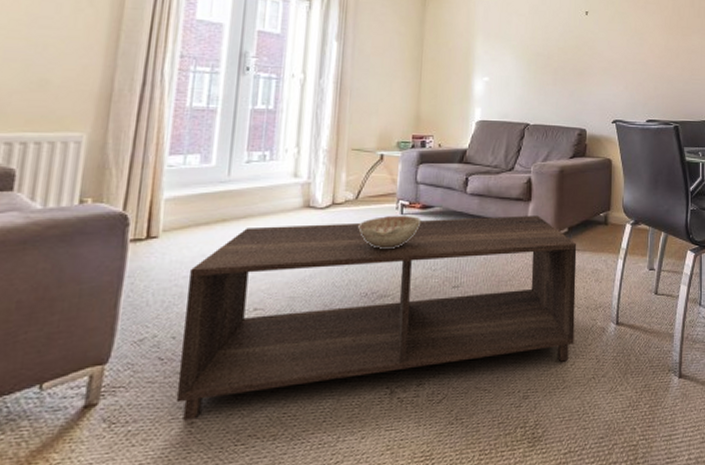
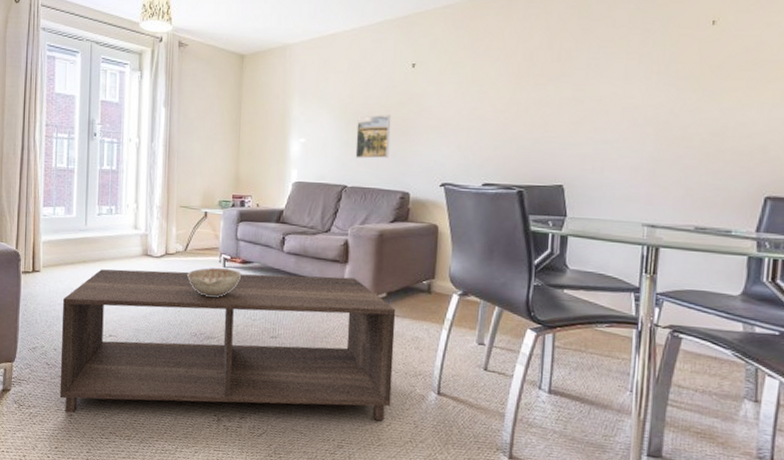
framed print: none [537,56,569,98] -> present [355,115,392,159]

